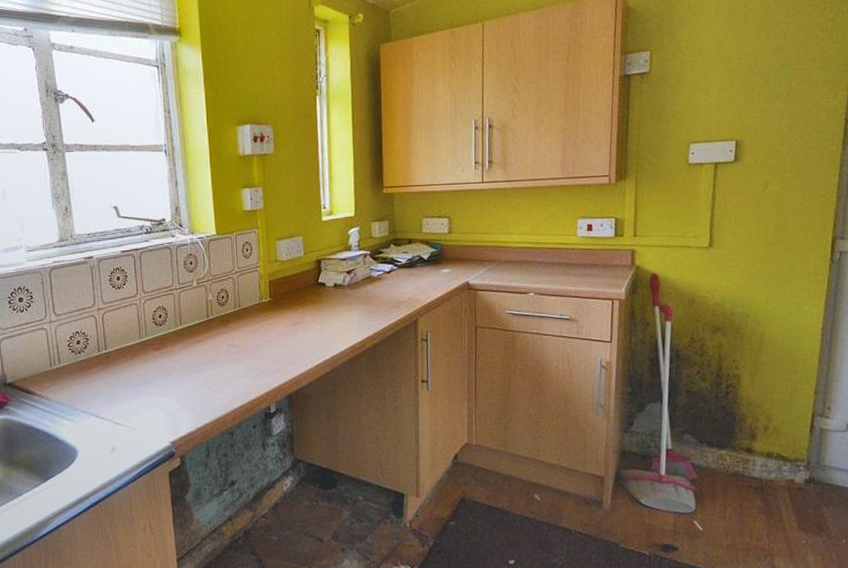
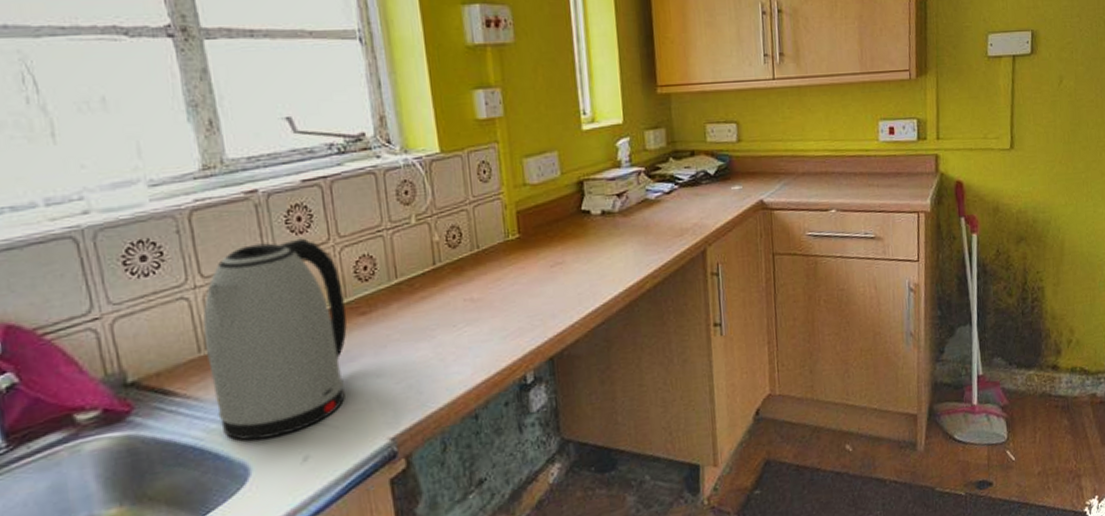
kettle: none [54,292,146,431] -> present [203,238,347,441]

